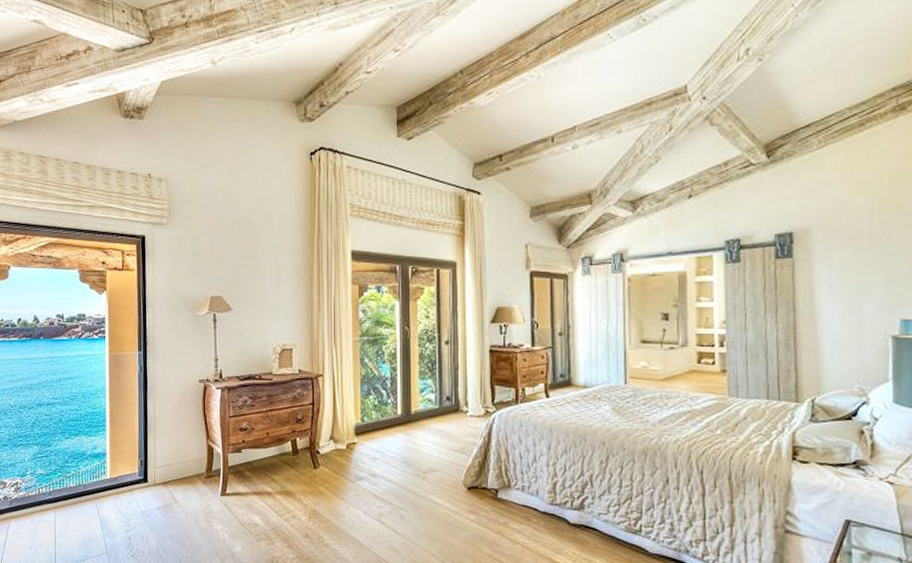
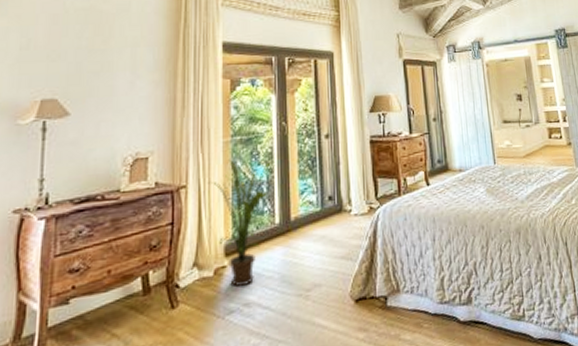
house plant: none [341,356,395,461] -> present [208,159,271,287]

